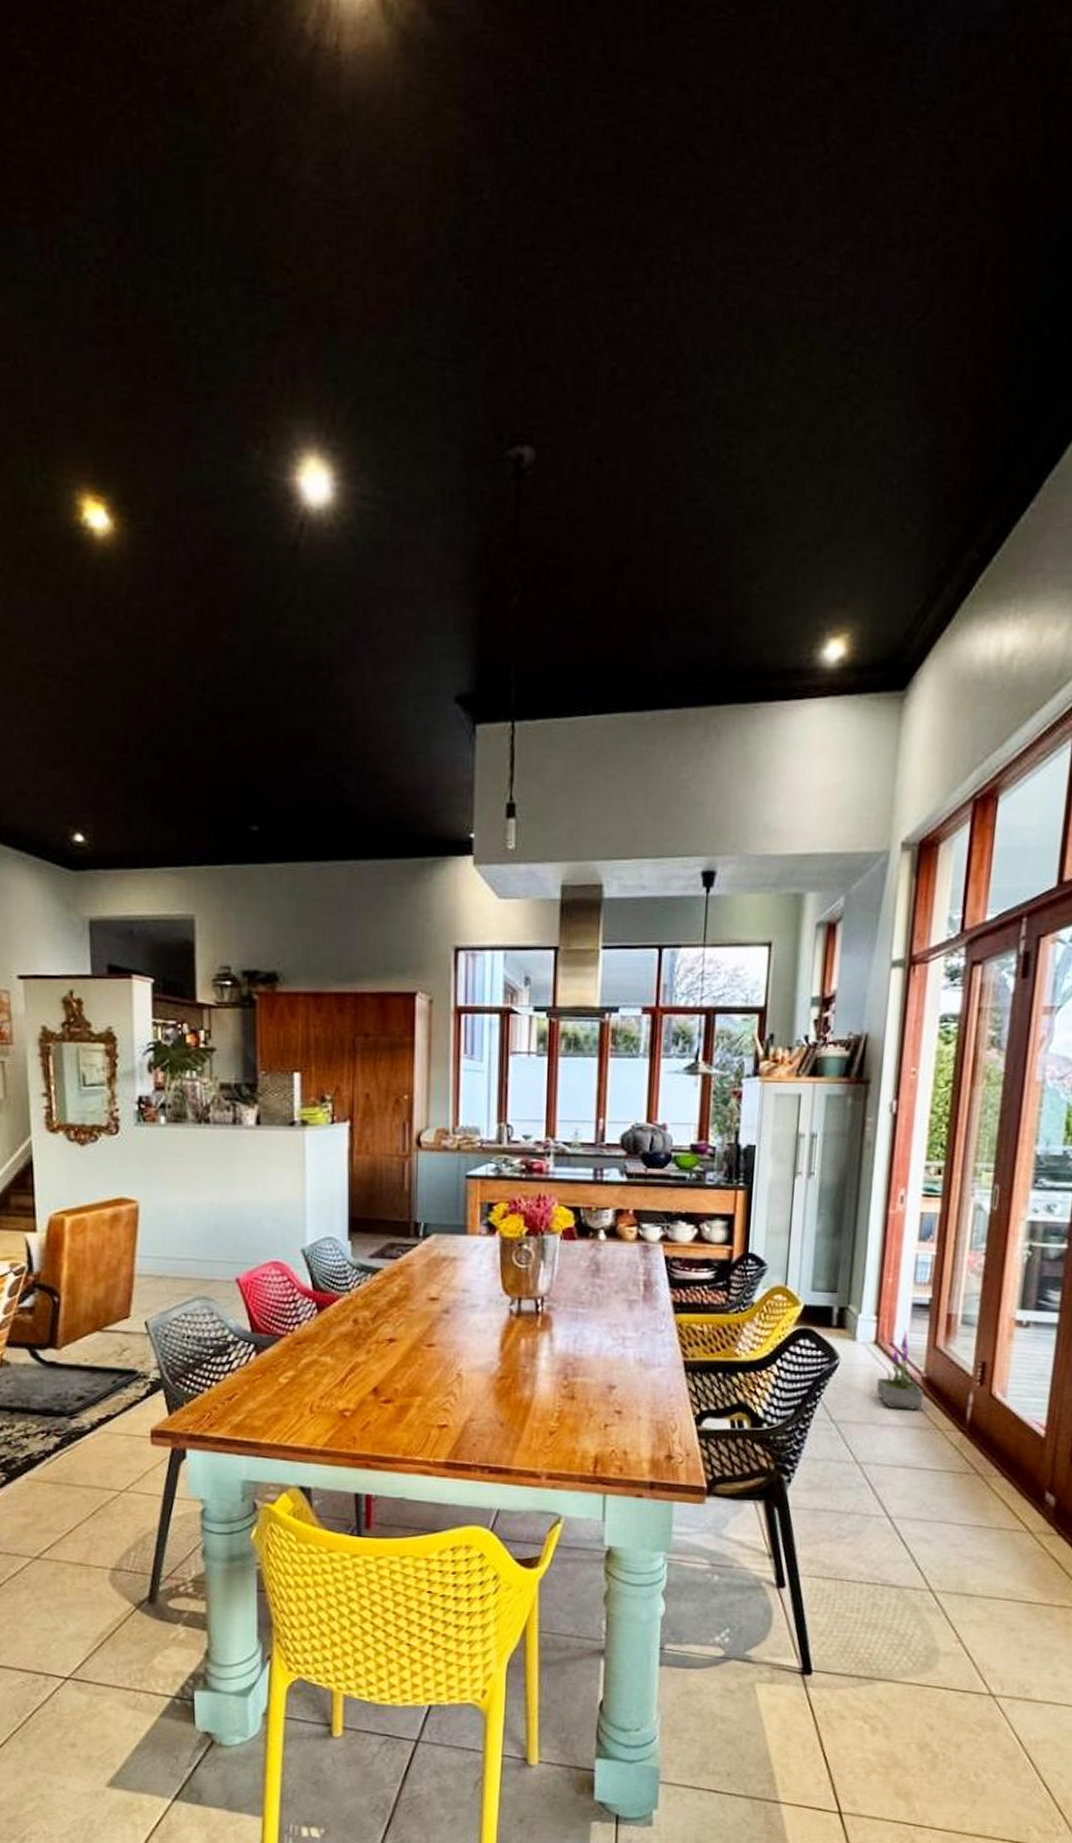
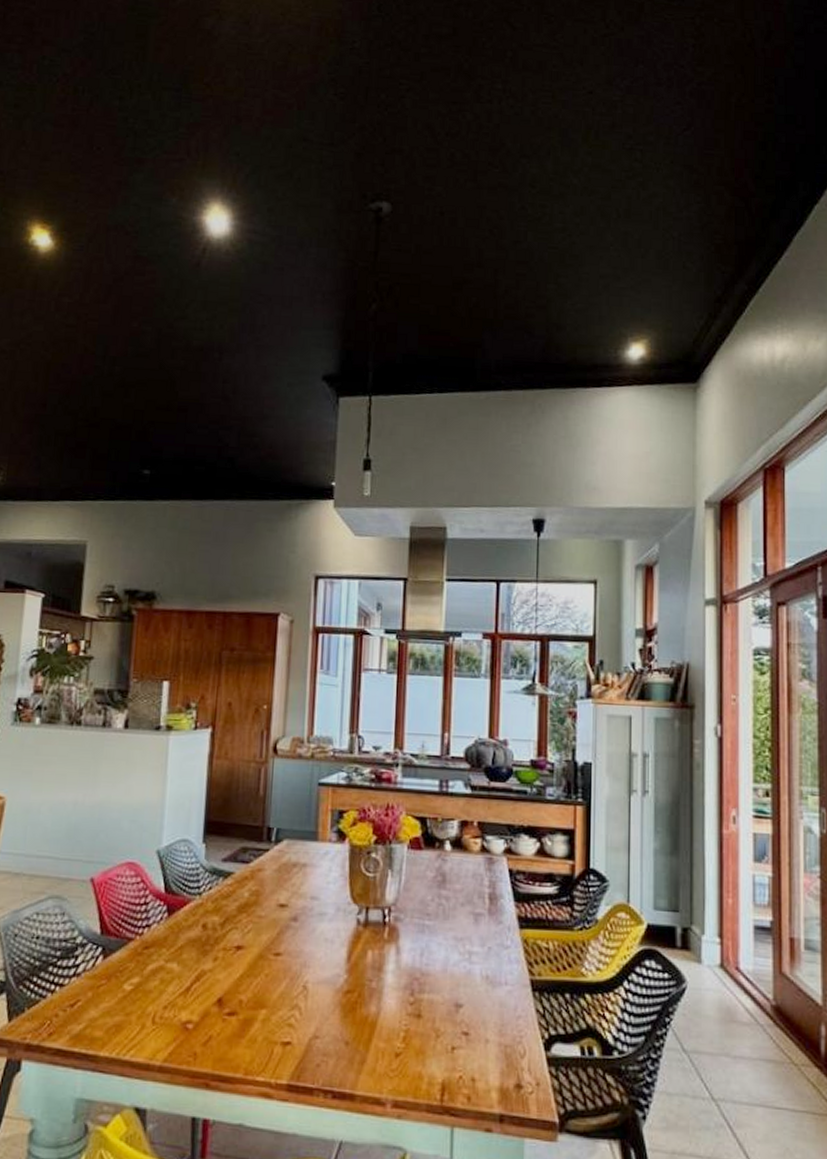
potted plant: present [876,1331,924,1410] -> none [726,955,775,1041]

